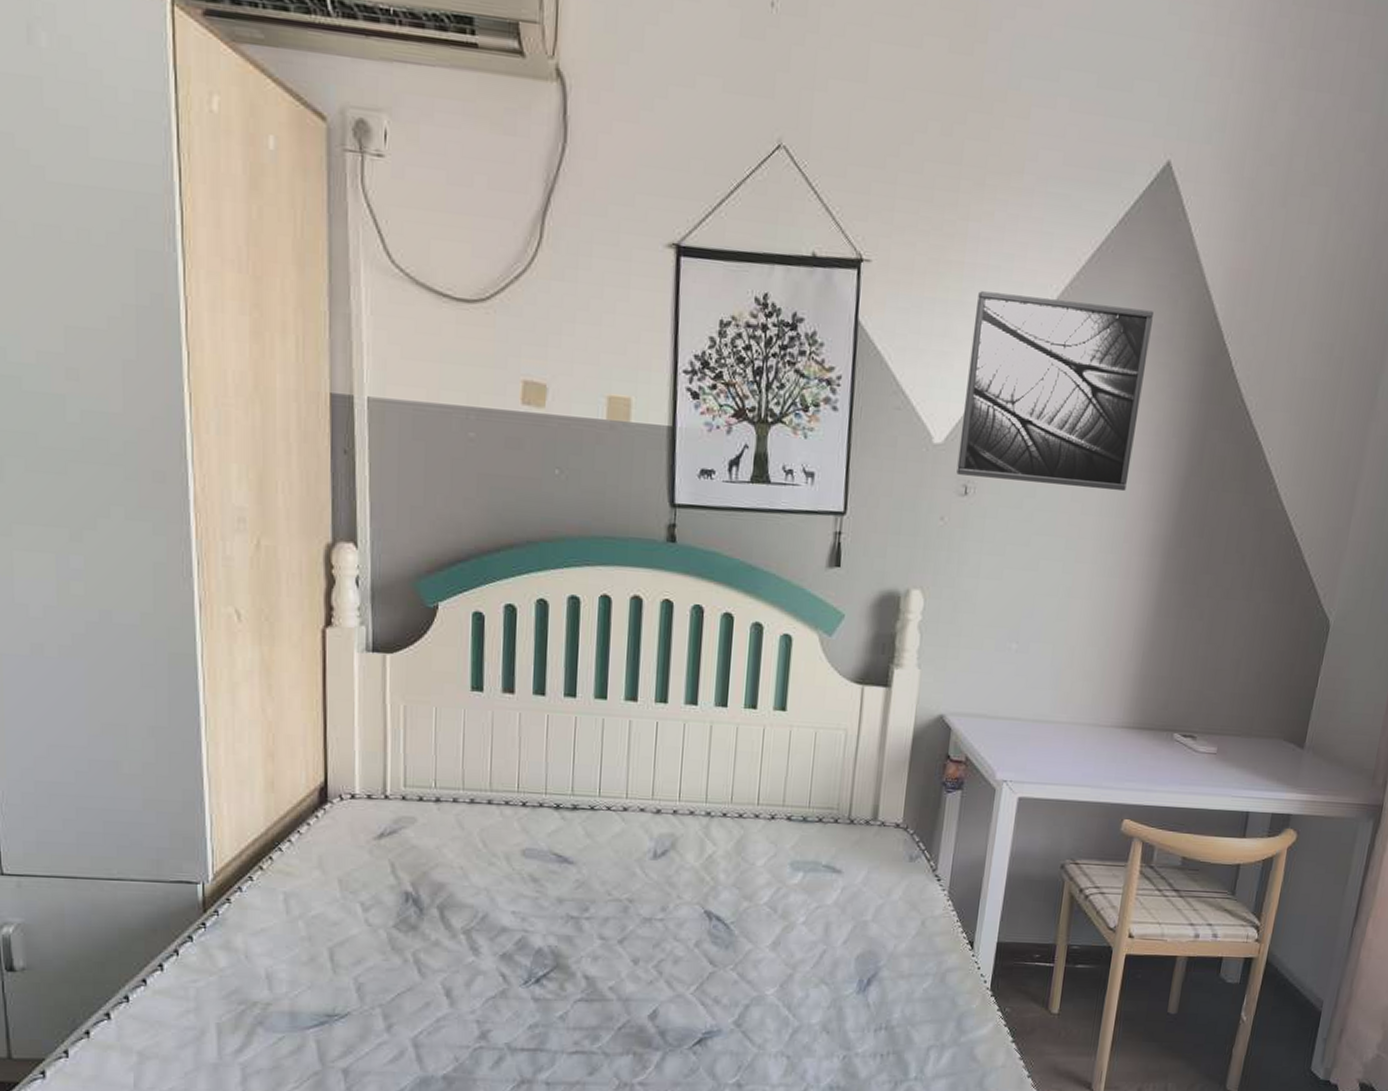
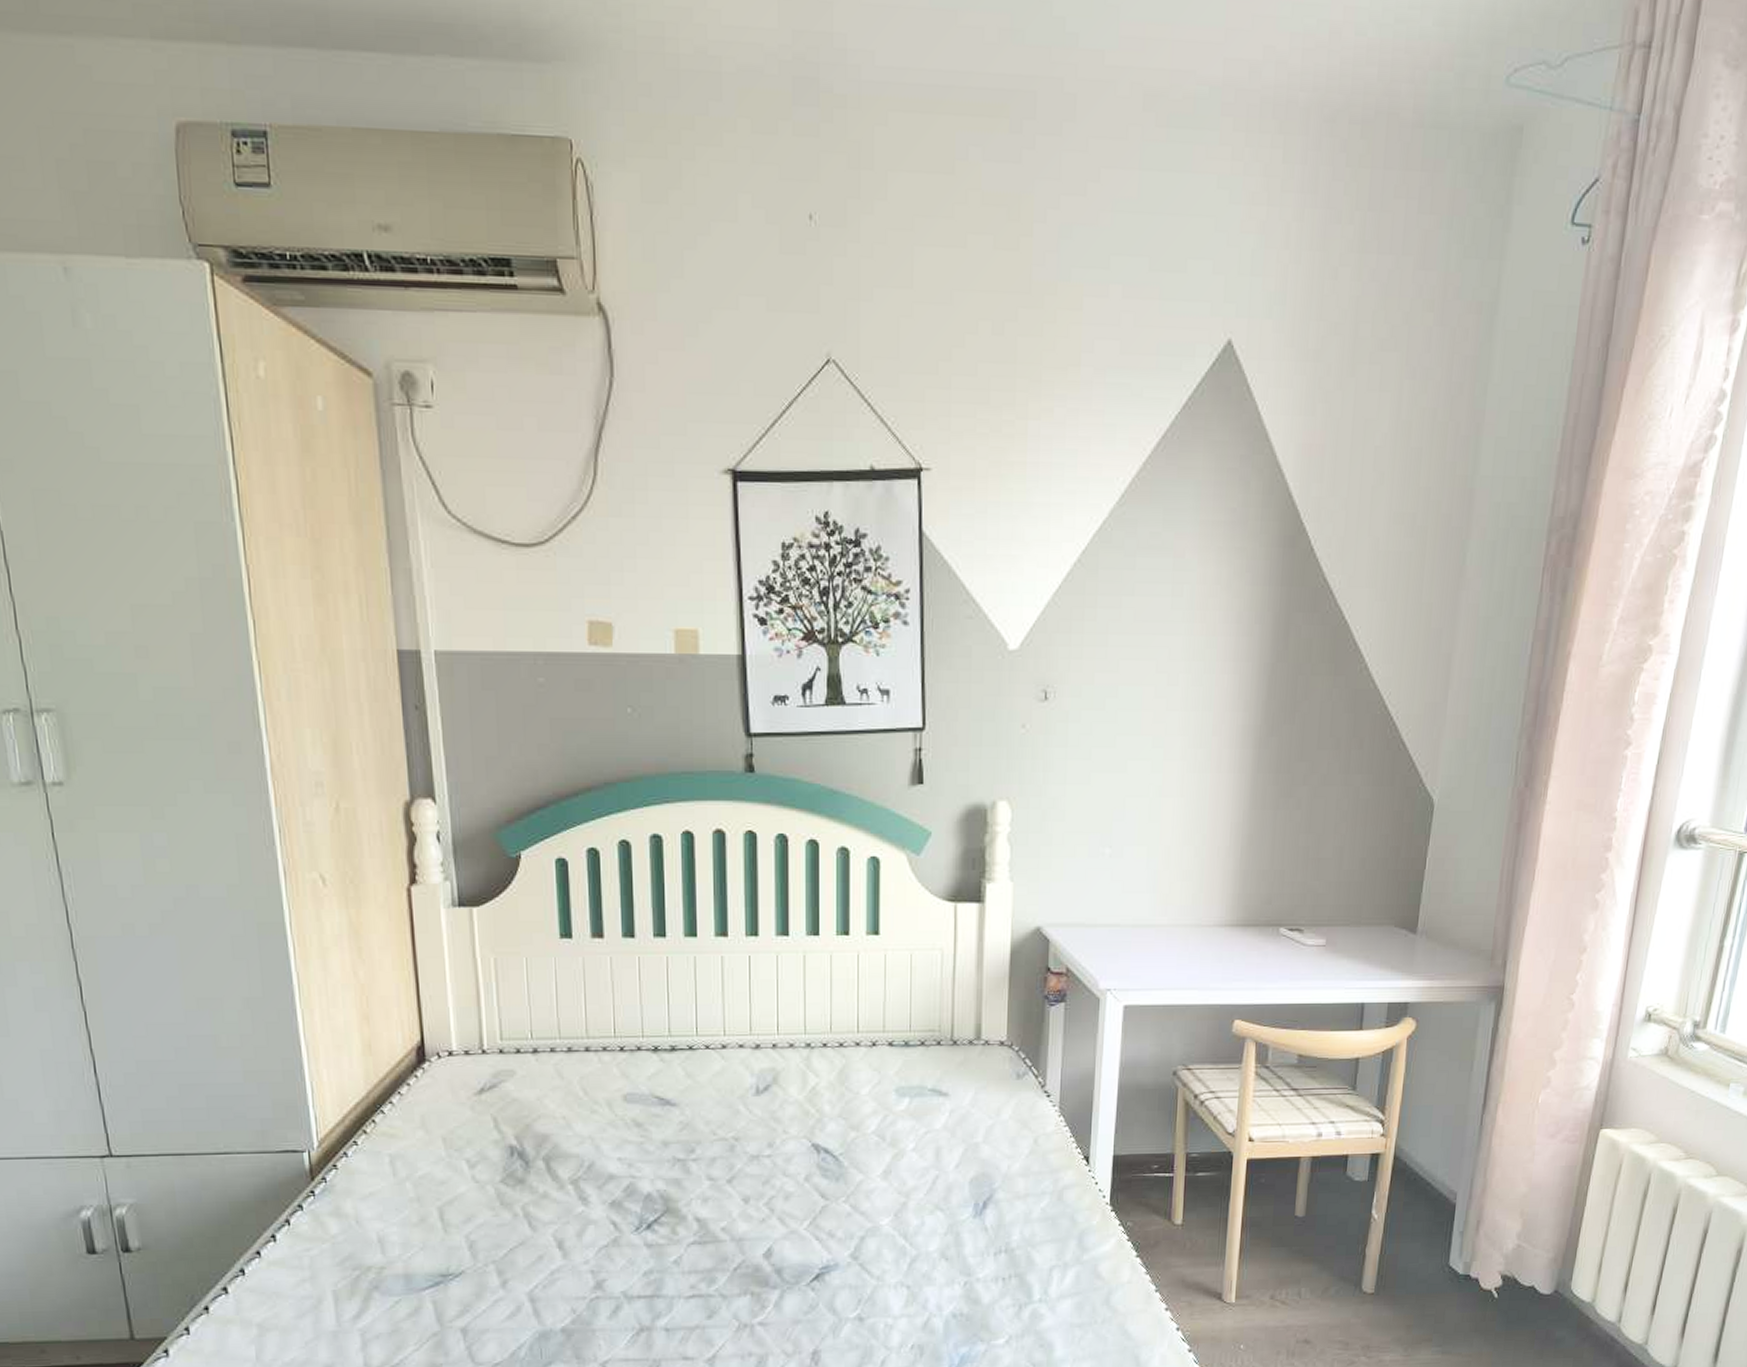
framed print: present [956,291,1153,490] -> none [1035,490,1225,682]

